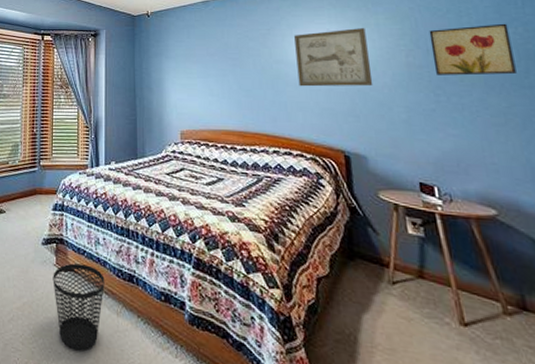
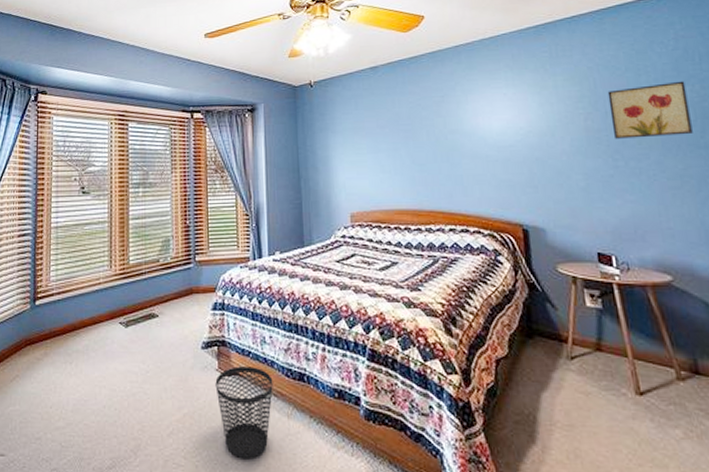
wall art: present [294,28,373,87] -> none [470,91,552,158]

